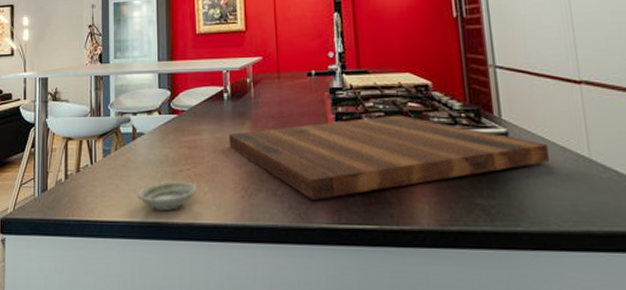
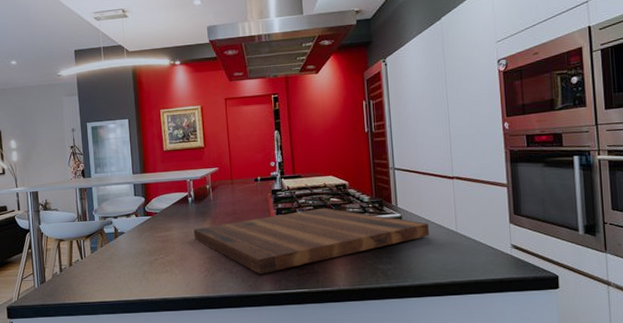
saucer: present [137,181,198,211] -> none [121,267,171,291]

